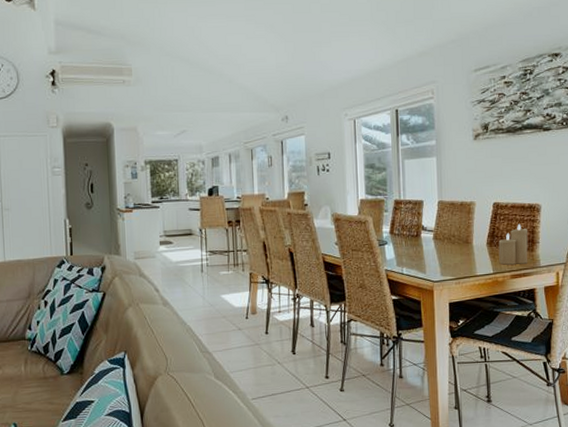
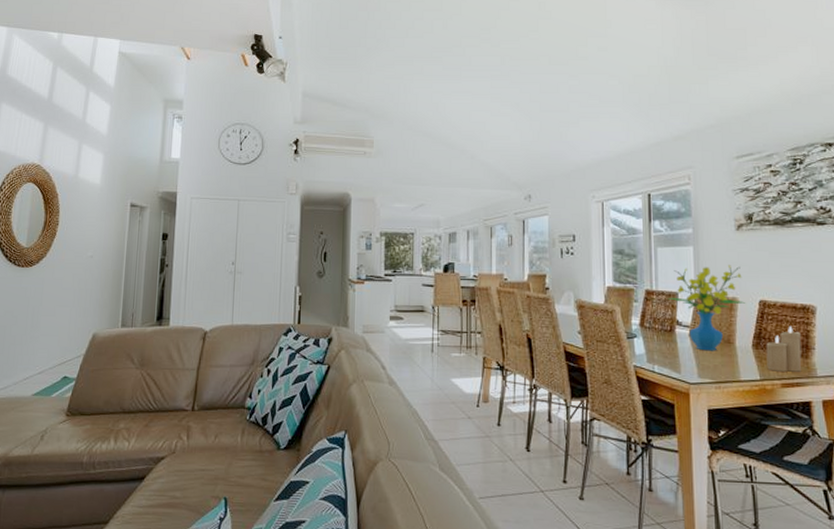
bouquet: none [414,172,481,252] -> present [667,265,745,351]

